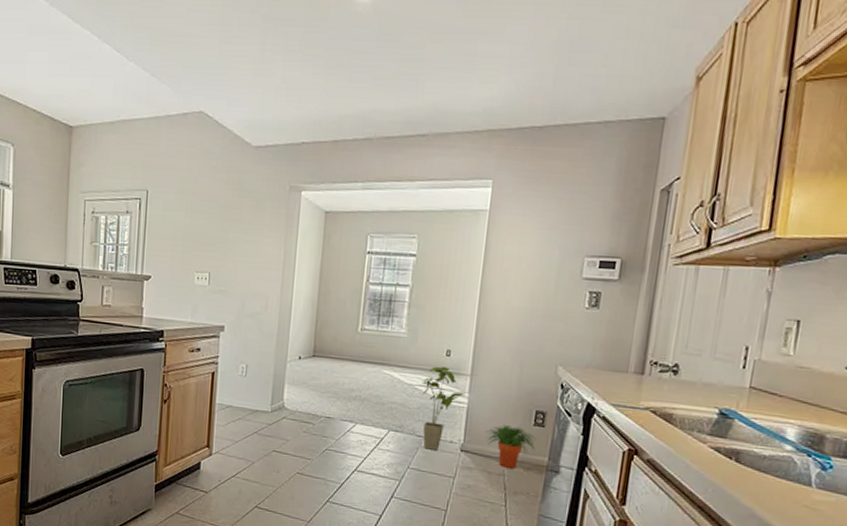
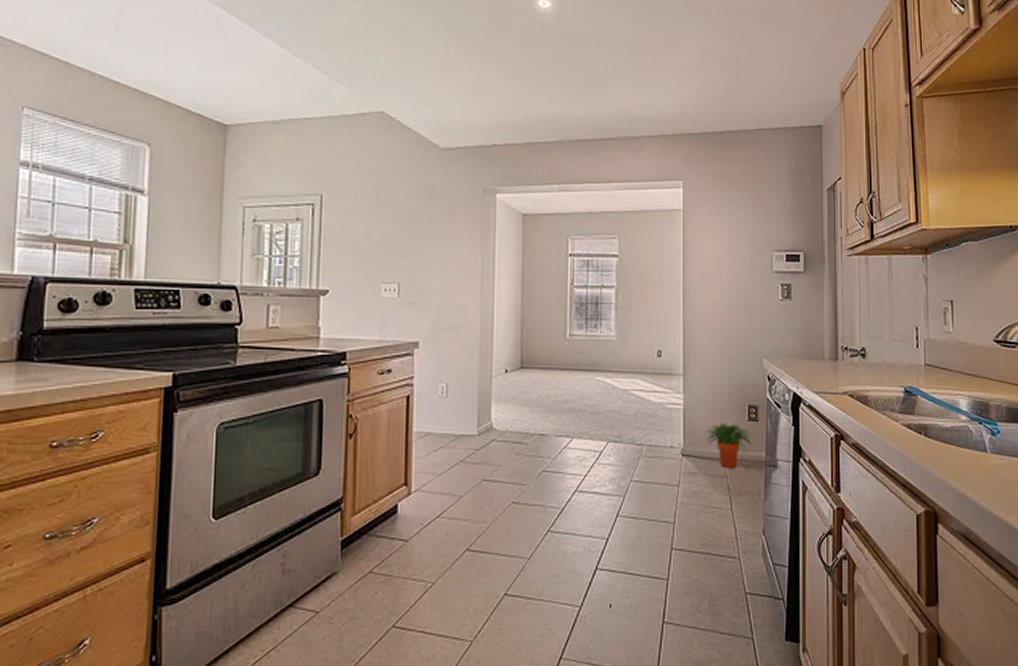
house plant: present [421,366,469,450] -> none [636,368,684,458]

